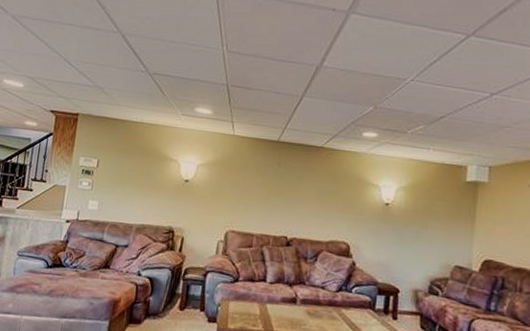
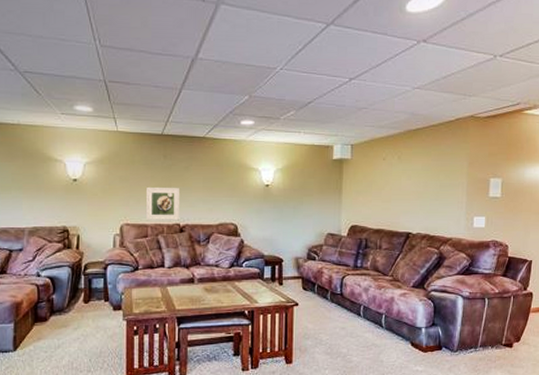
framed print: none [253,195,290,233] -> present [147,188,179,220]

